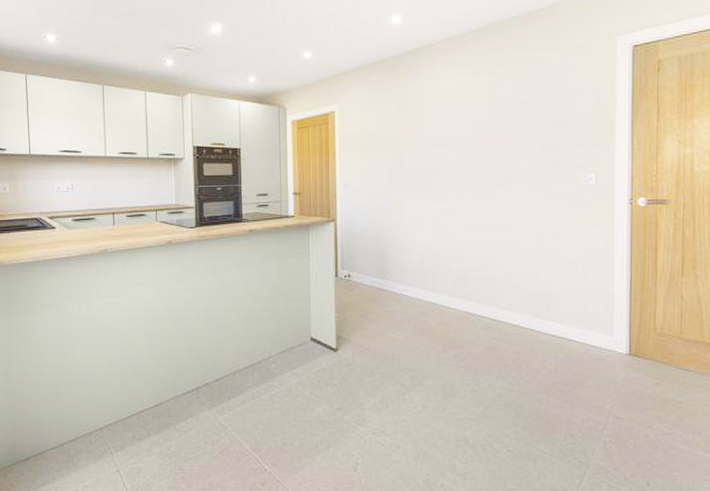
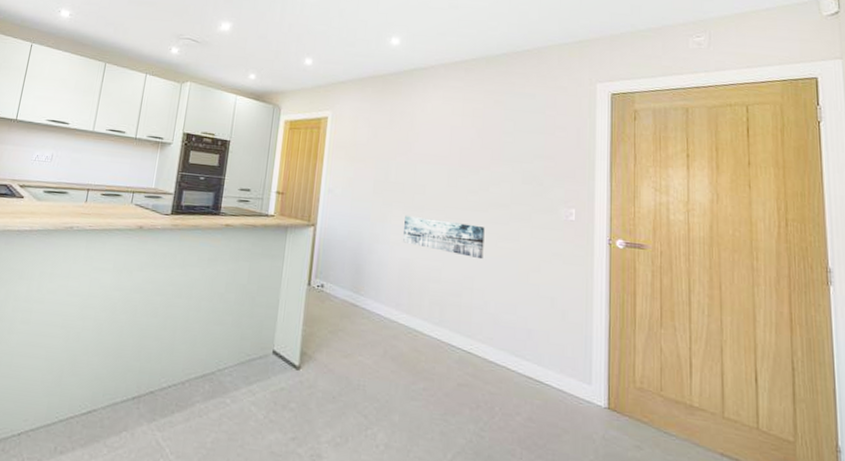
wall art: none [423,199,503,234] -> present [403,215,485,260]

